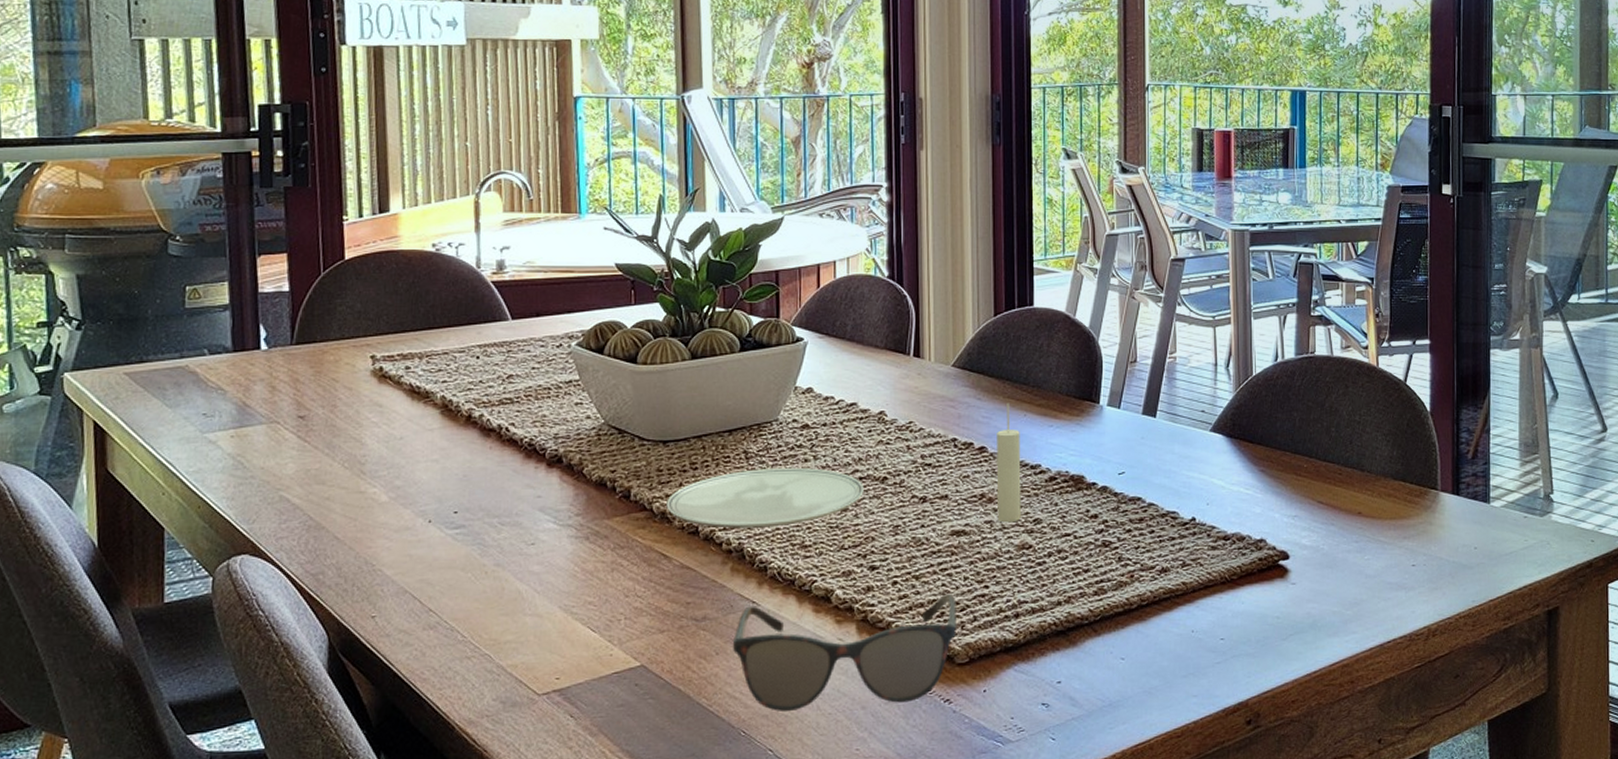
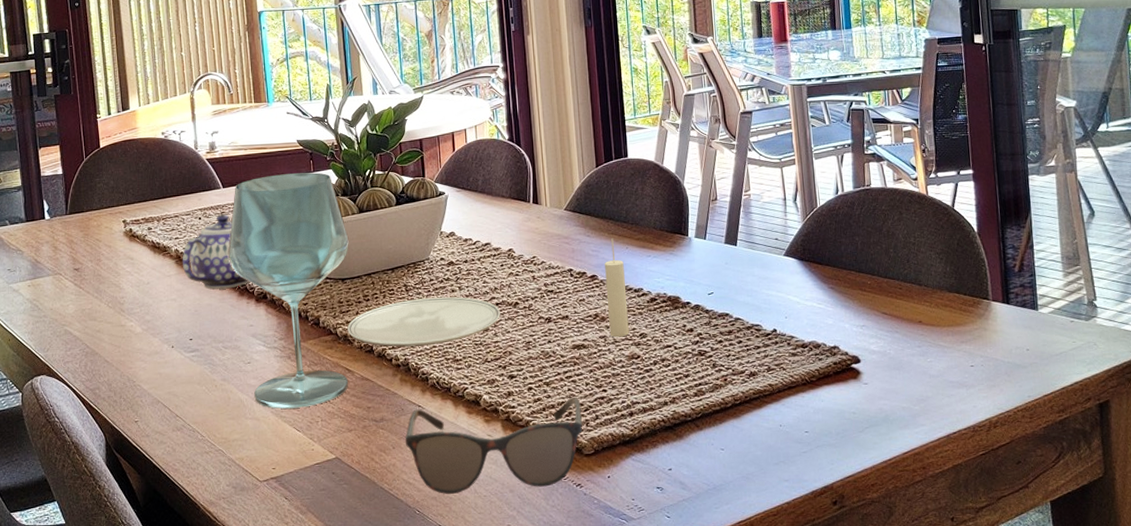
teapot: none [449,353,540,449] -> present [182,214,249,290]
wine glass: none [512,306,676,603] -> present [227,172,349,409]

